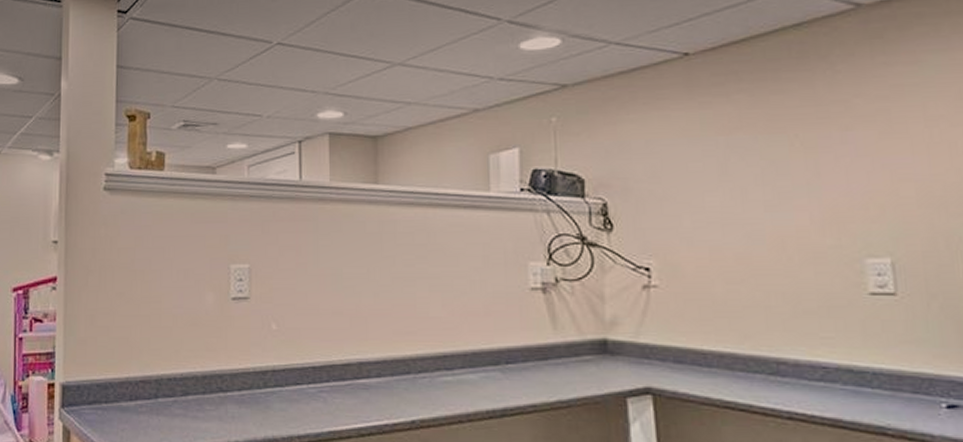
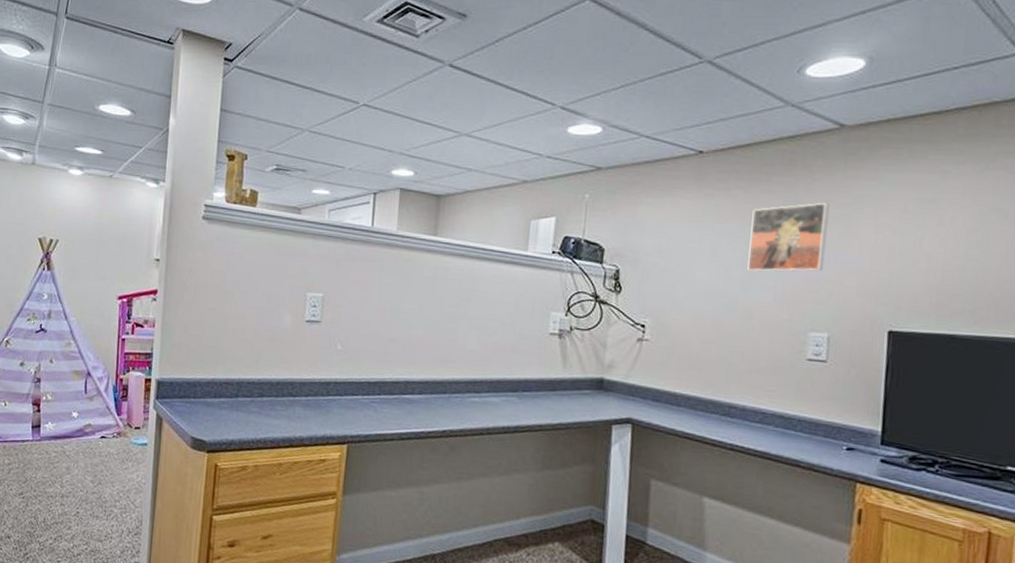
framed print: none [763,97,869,190] -> present [747,202,830,272]

